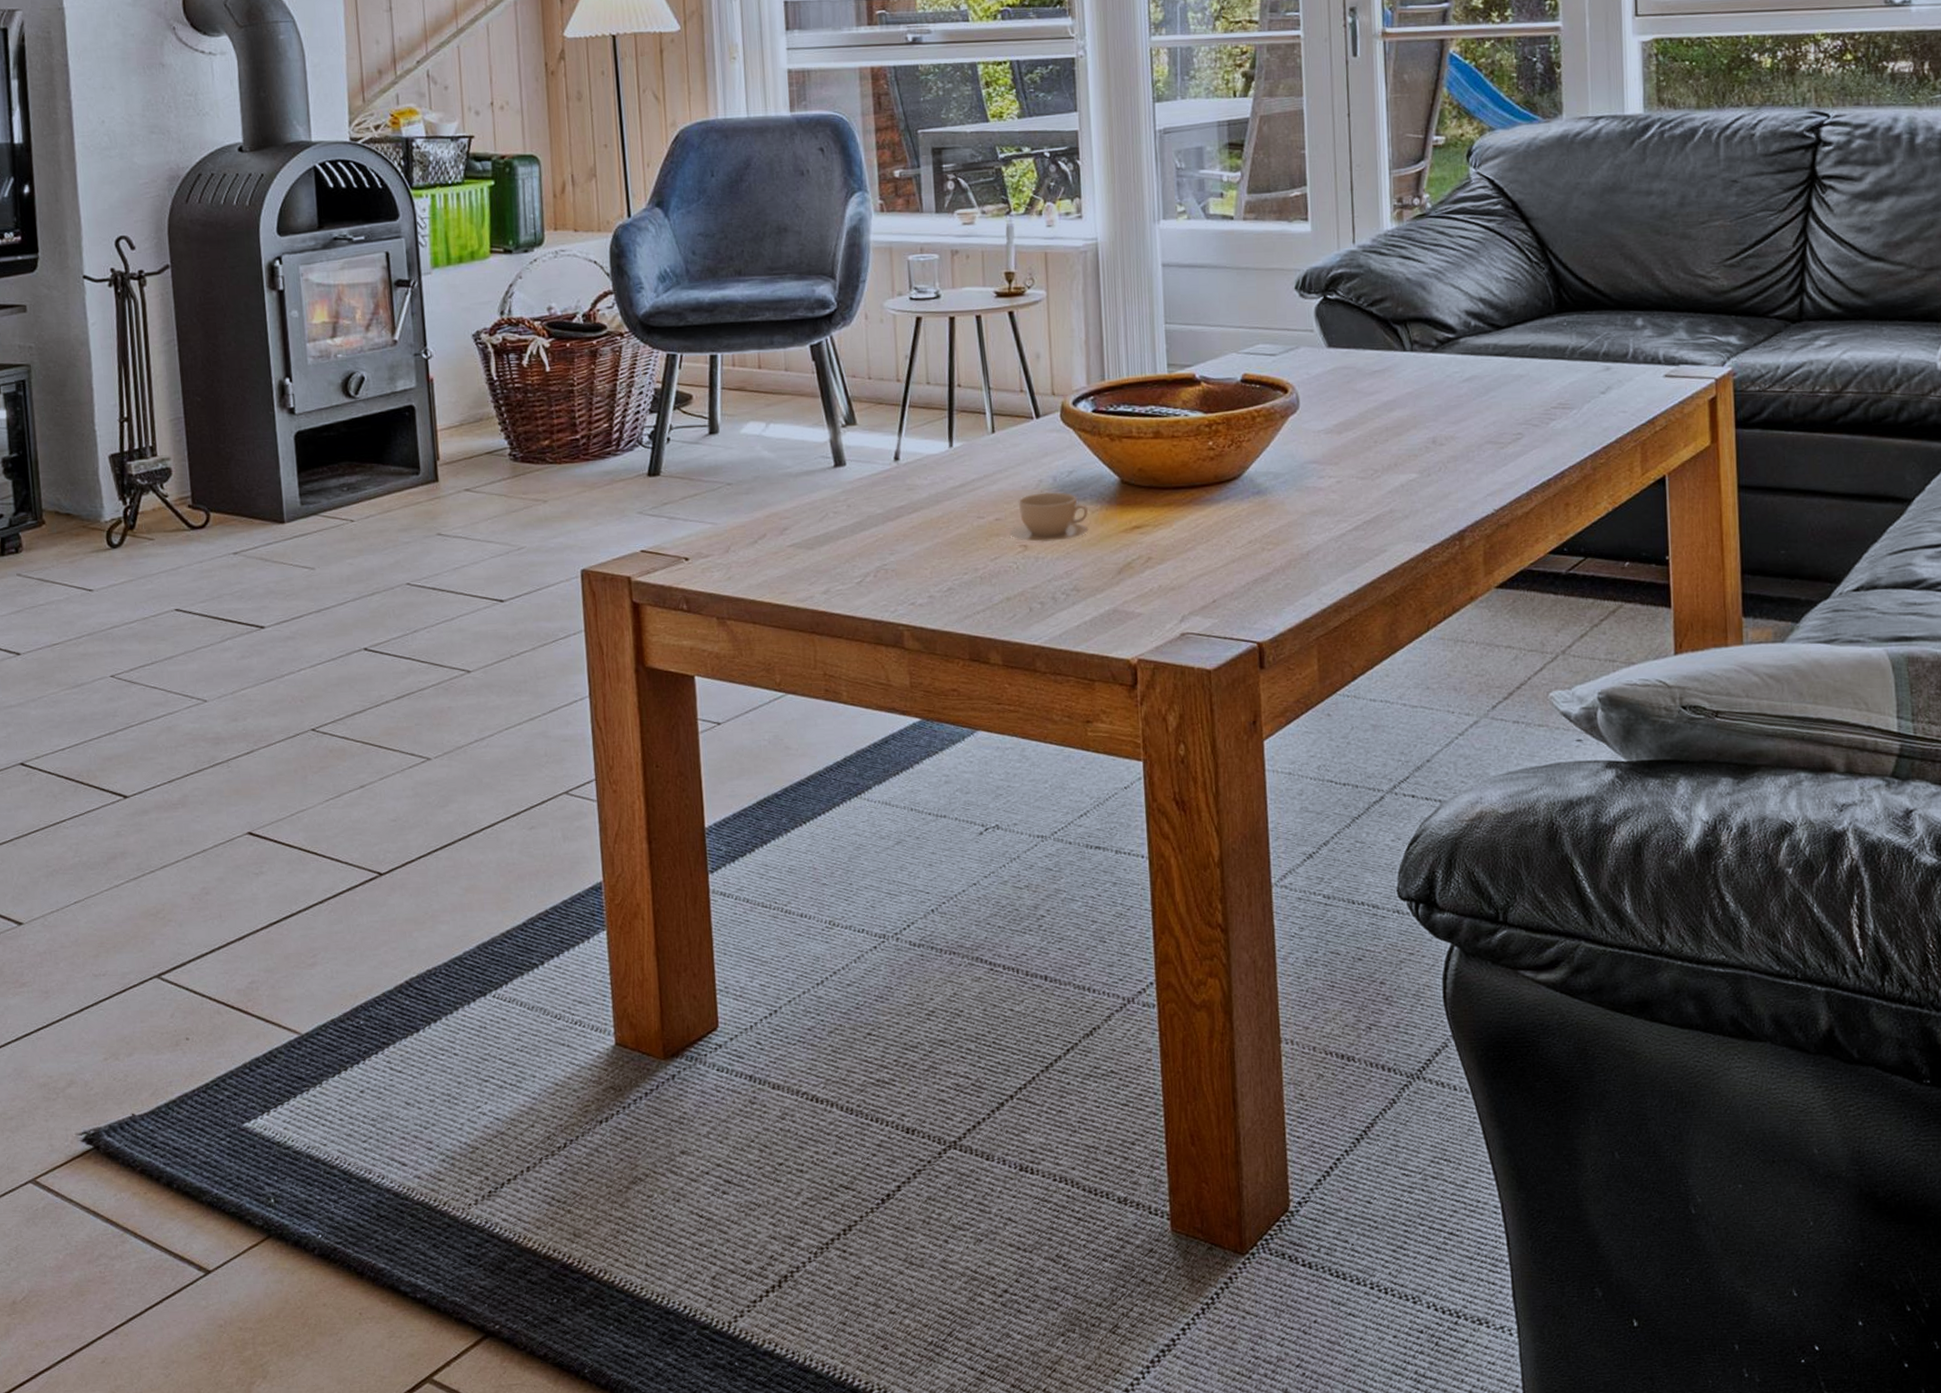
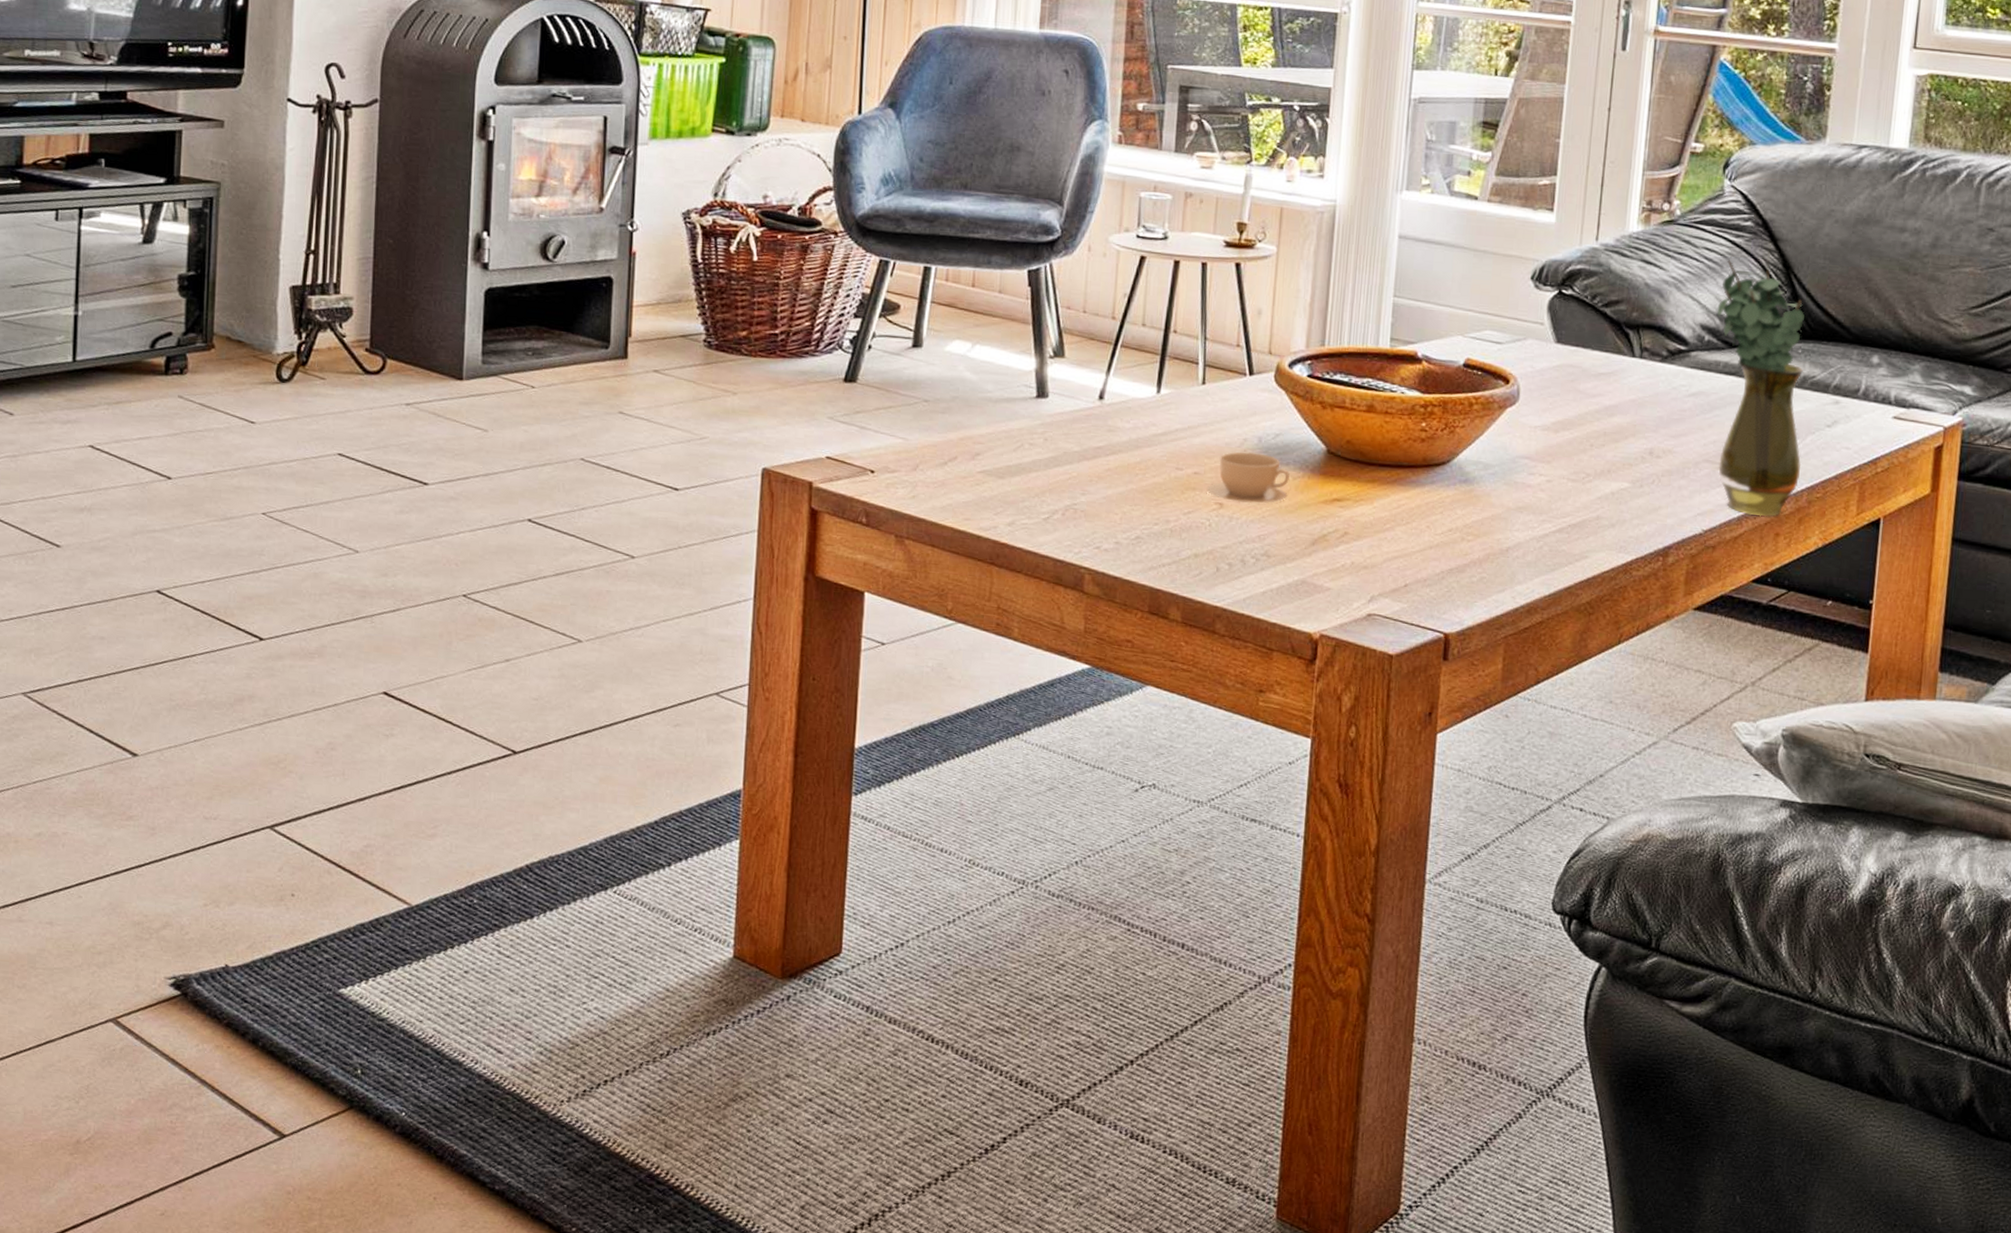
vase: none [1479,245,1582,489] -> present [1717,260,1804,517]

